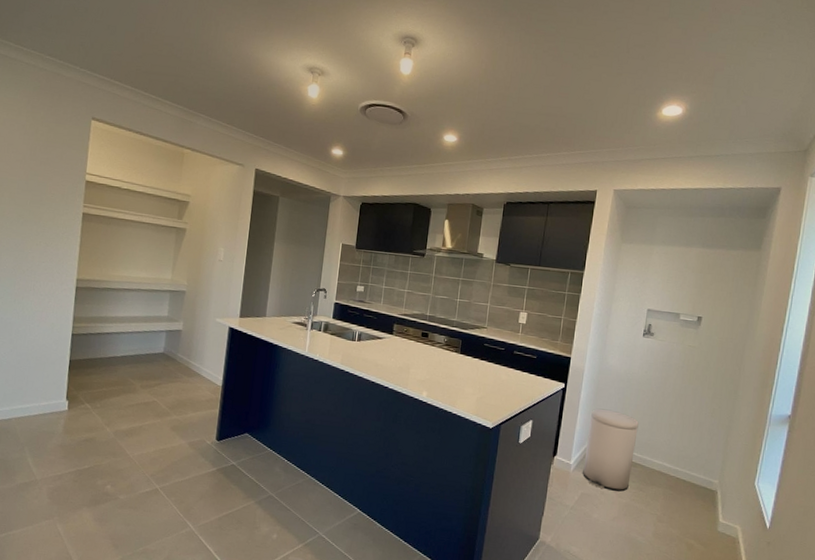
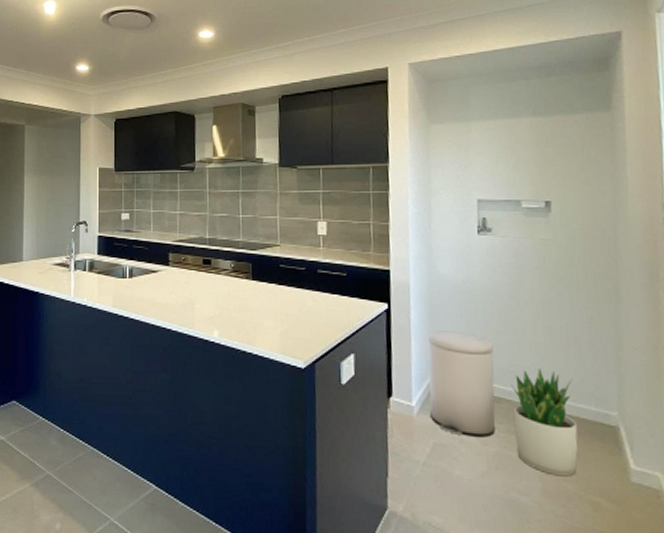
planter: none [641,444,691,524] -> present [511,368,579,477]

